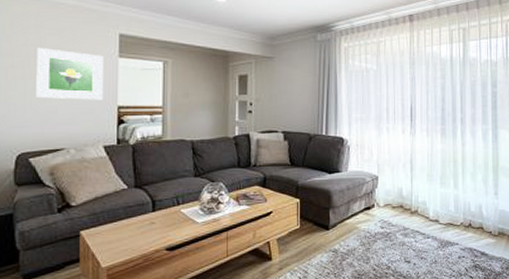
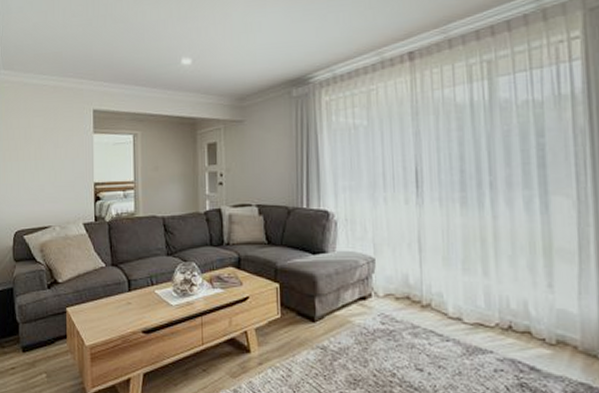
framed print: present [36,48,104,100] -> none [27,129,82,178]

